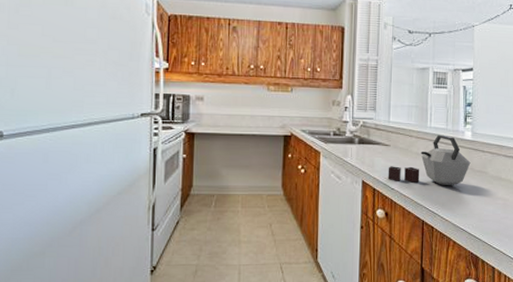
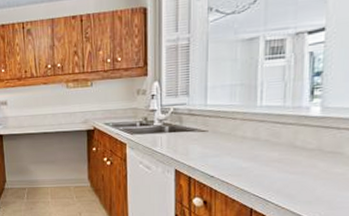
kettle: present [387,134,471,185] -> none [205,113,319,170]

